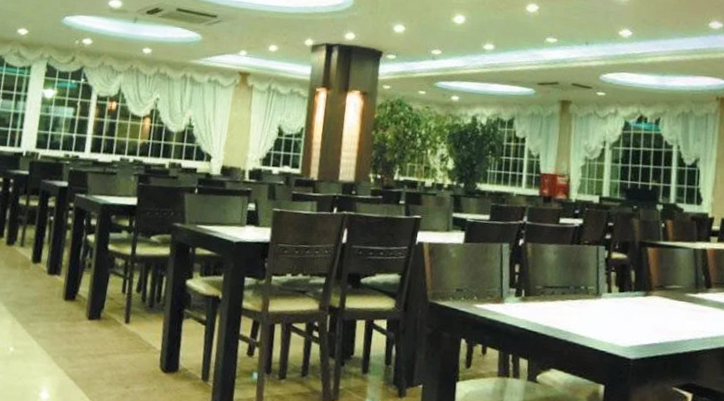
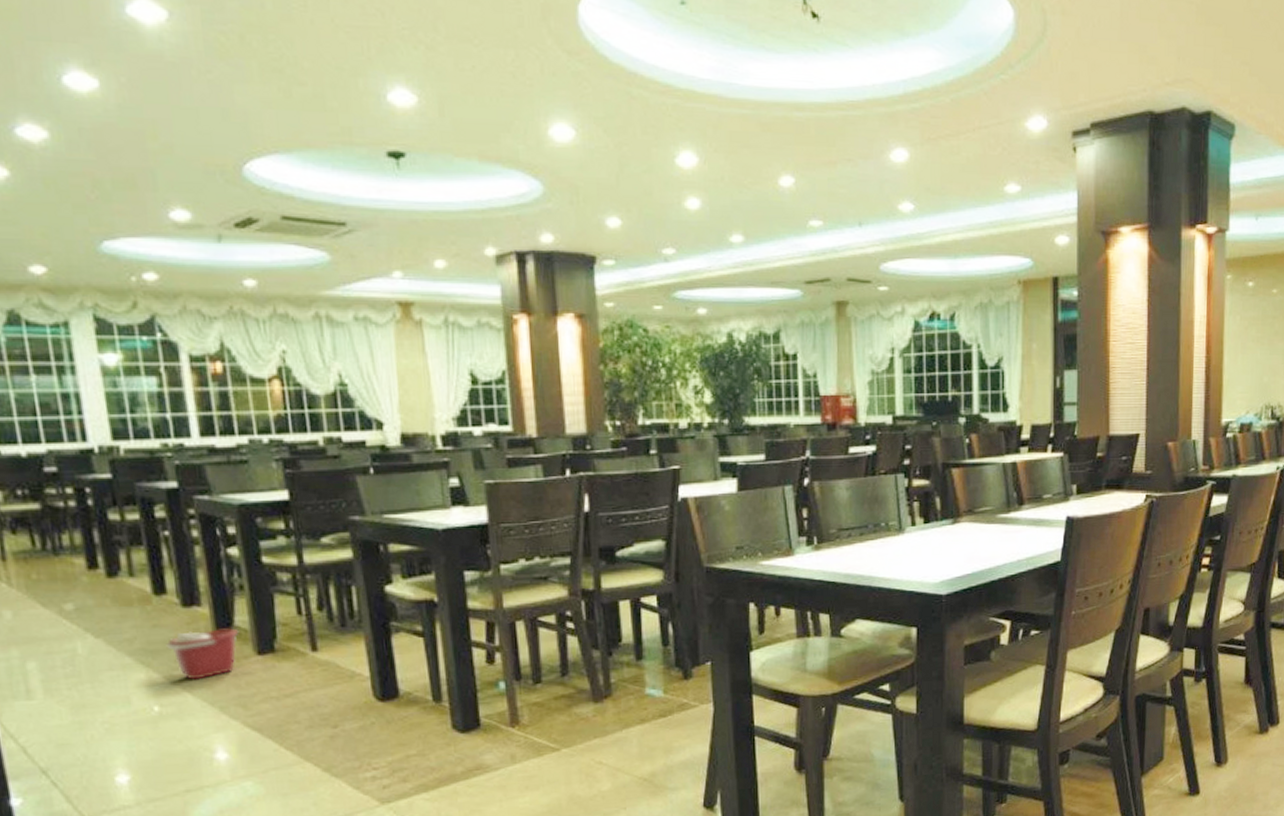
bucket: none [30,294,80,332] -> present [166,628,239,680]

